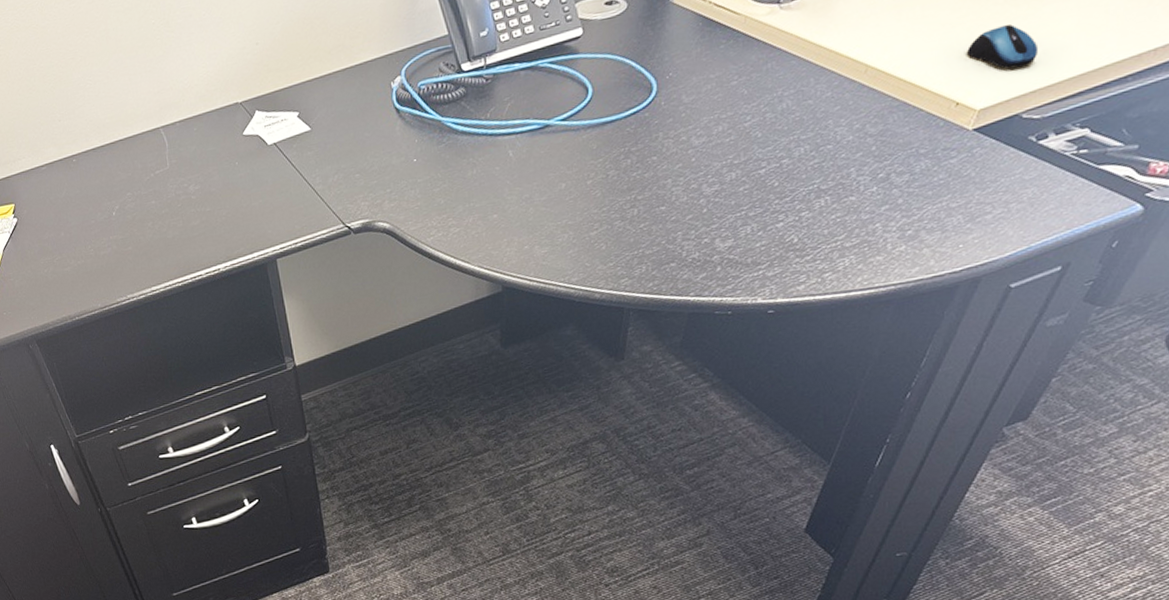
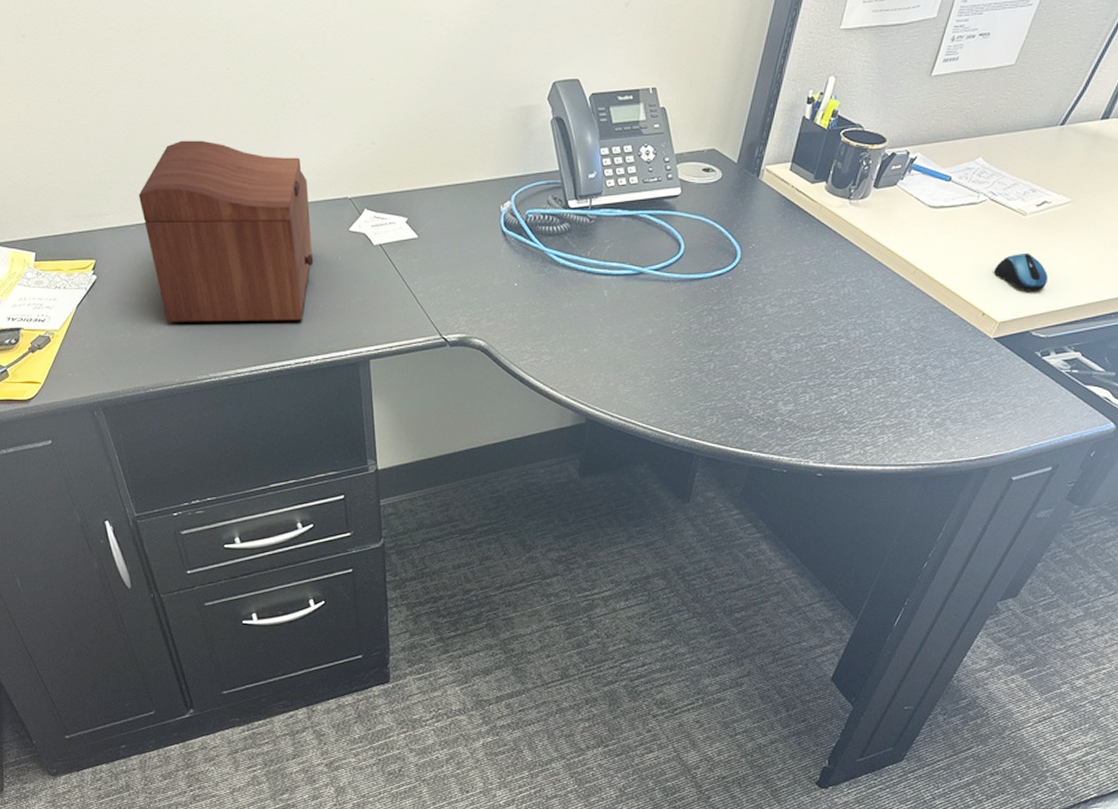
sewing box: none [45,71,212,252] -> present [138,140,314,322]

